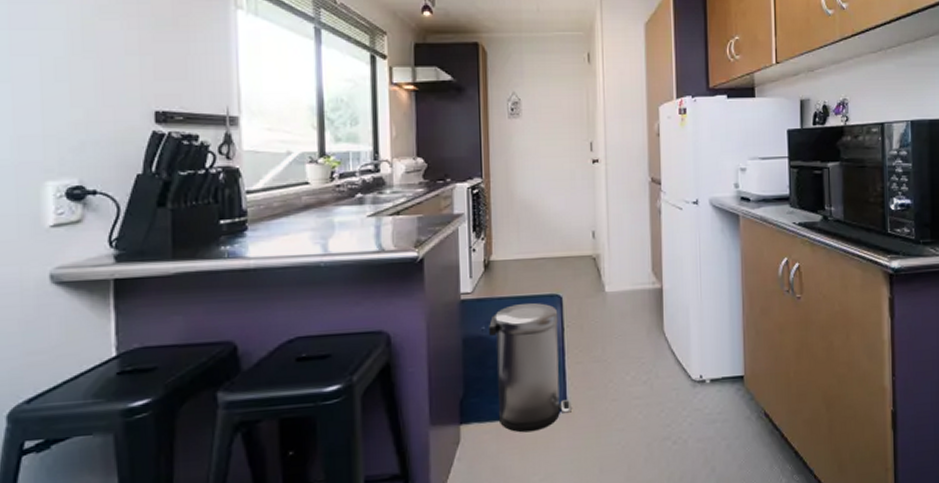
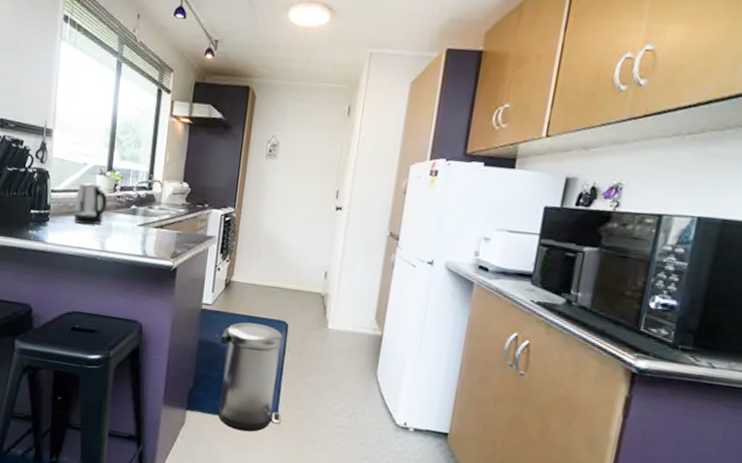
kettle: none [280,175,324,227] -> present [73,182,108,225]

